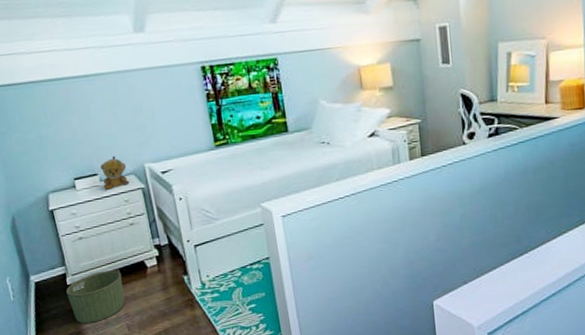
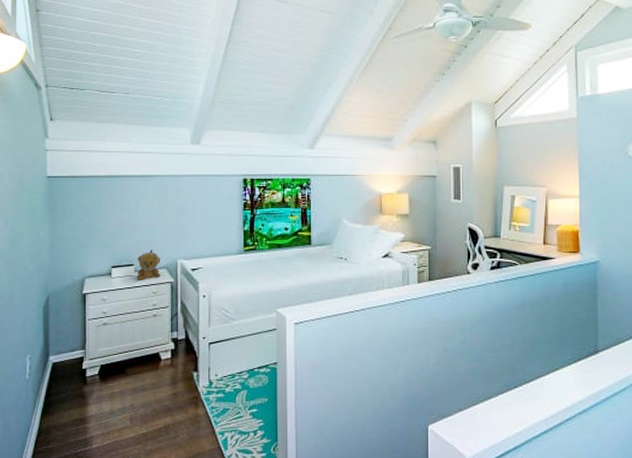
basket: present [65,268,125,324] -> none [79,358,136,412]

